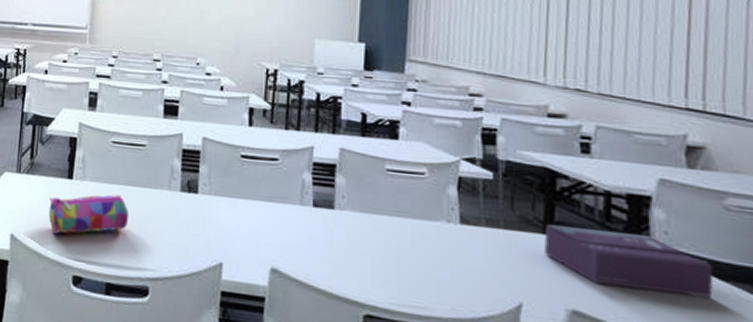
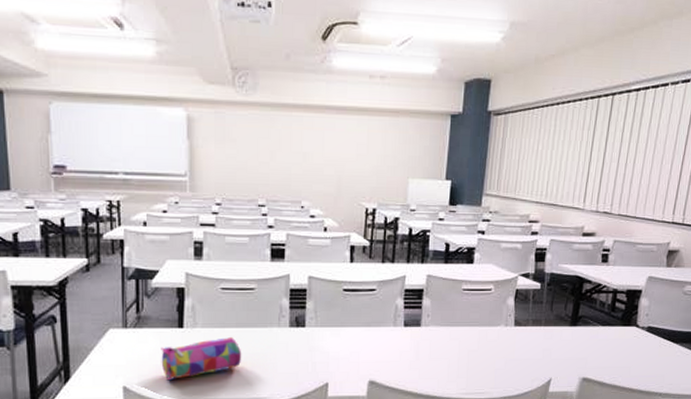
tissue box: present [544,224,714,299] -> none [570,319,671,358]

